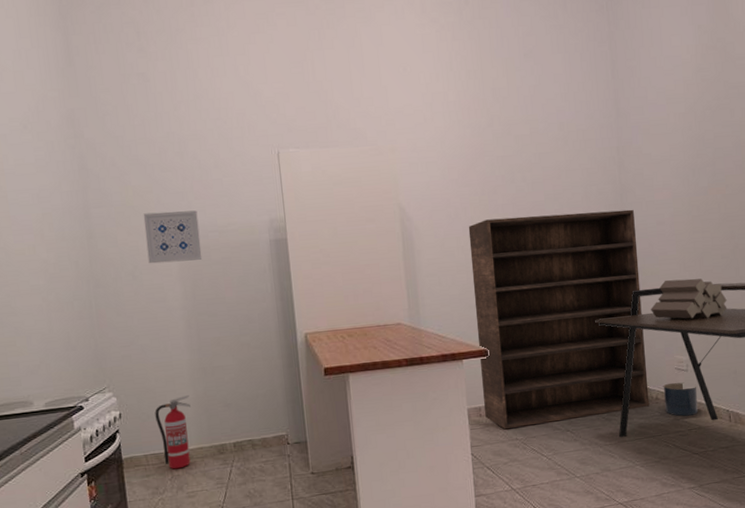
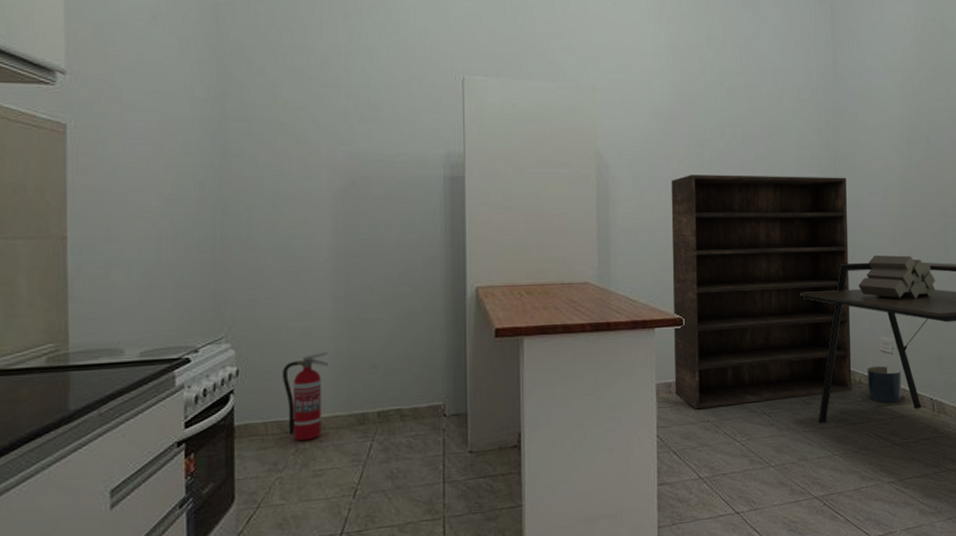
wall art: present [143,210,203,264] -> none [293,133,361,193]

